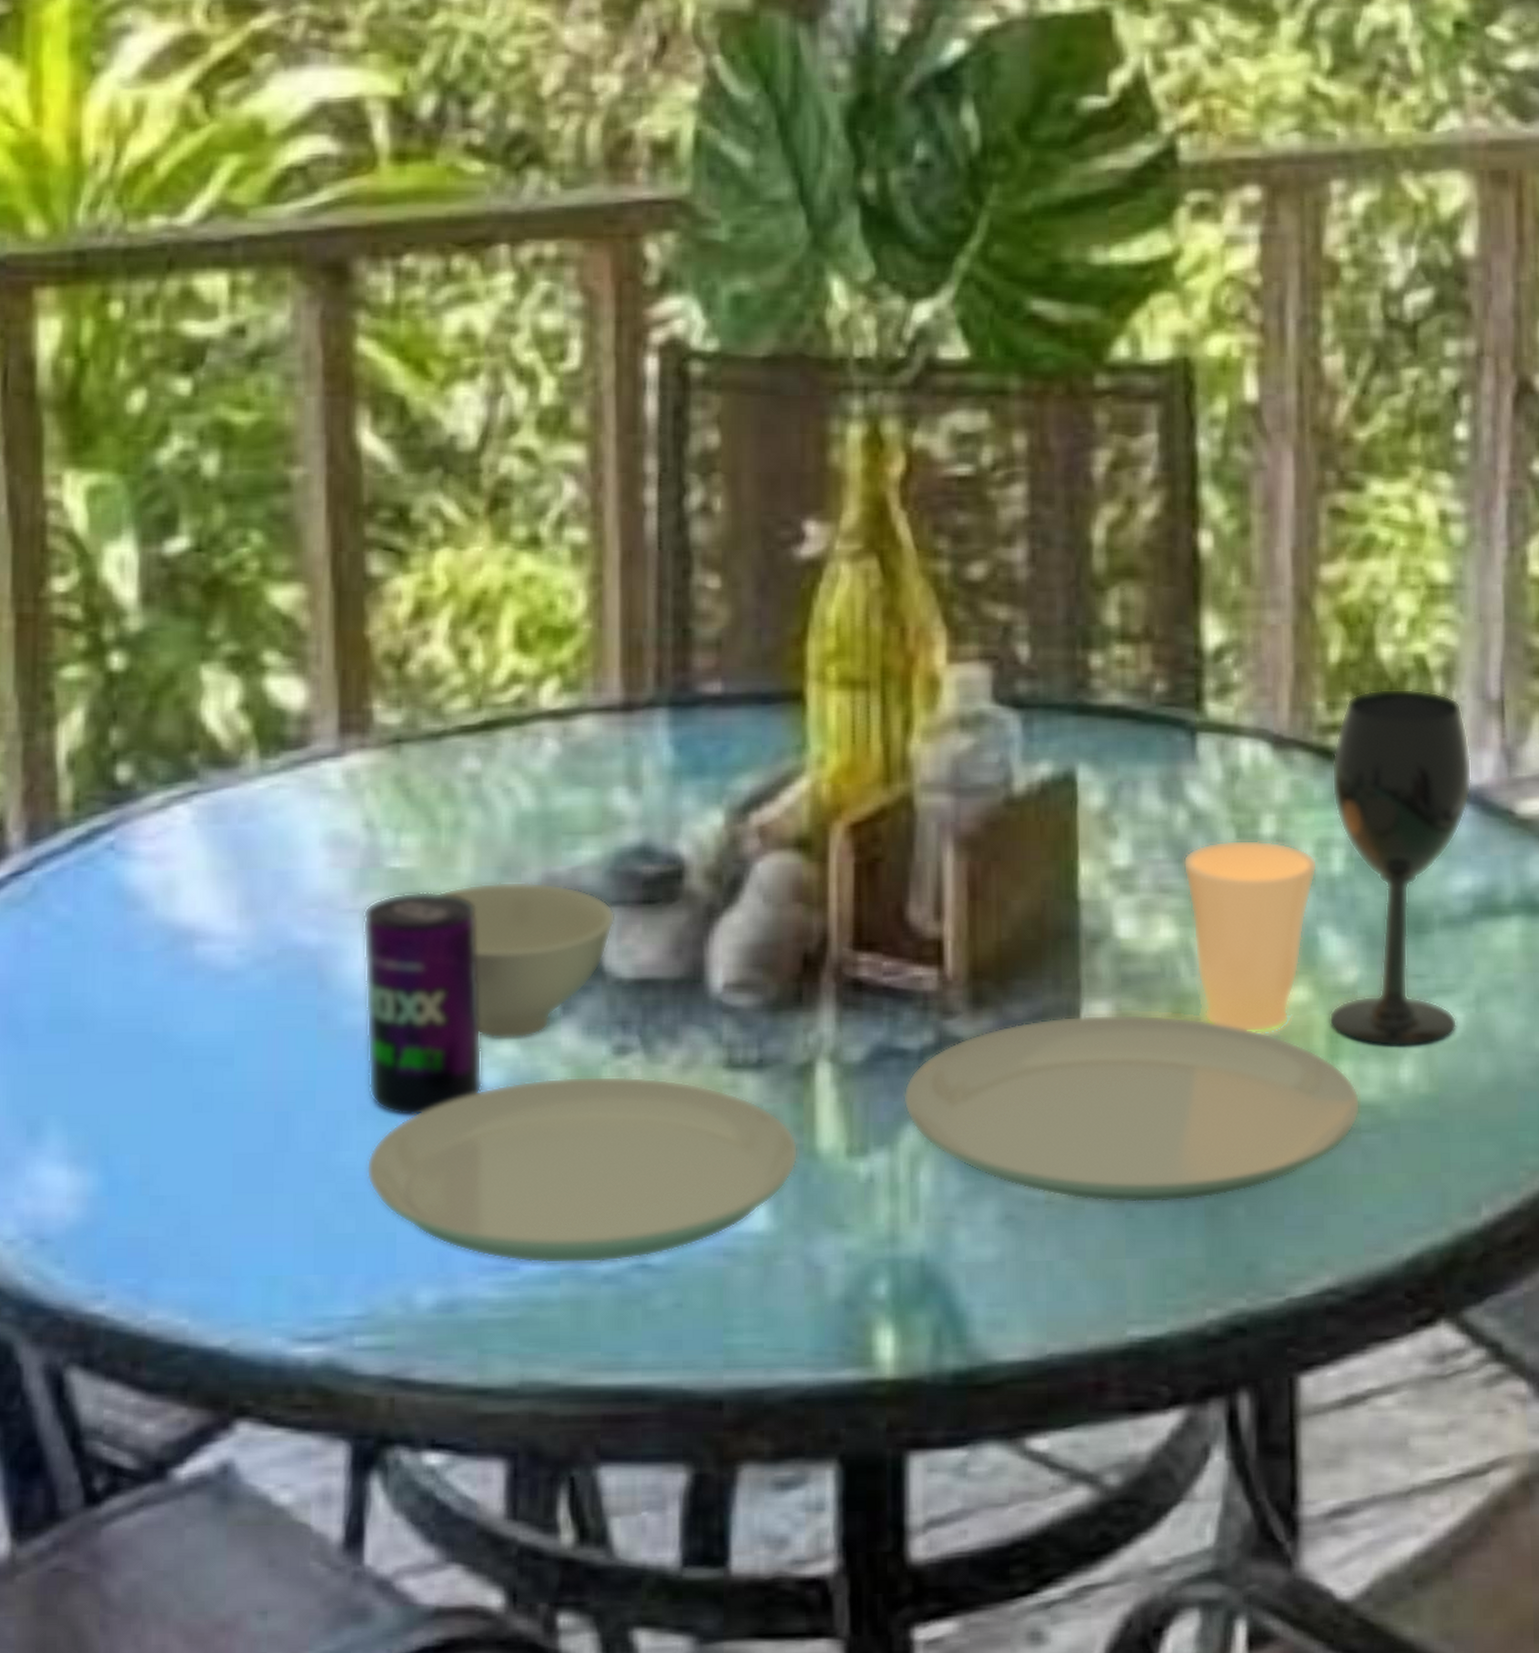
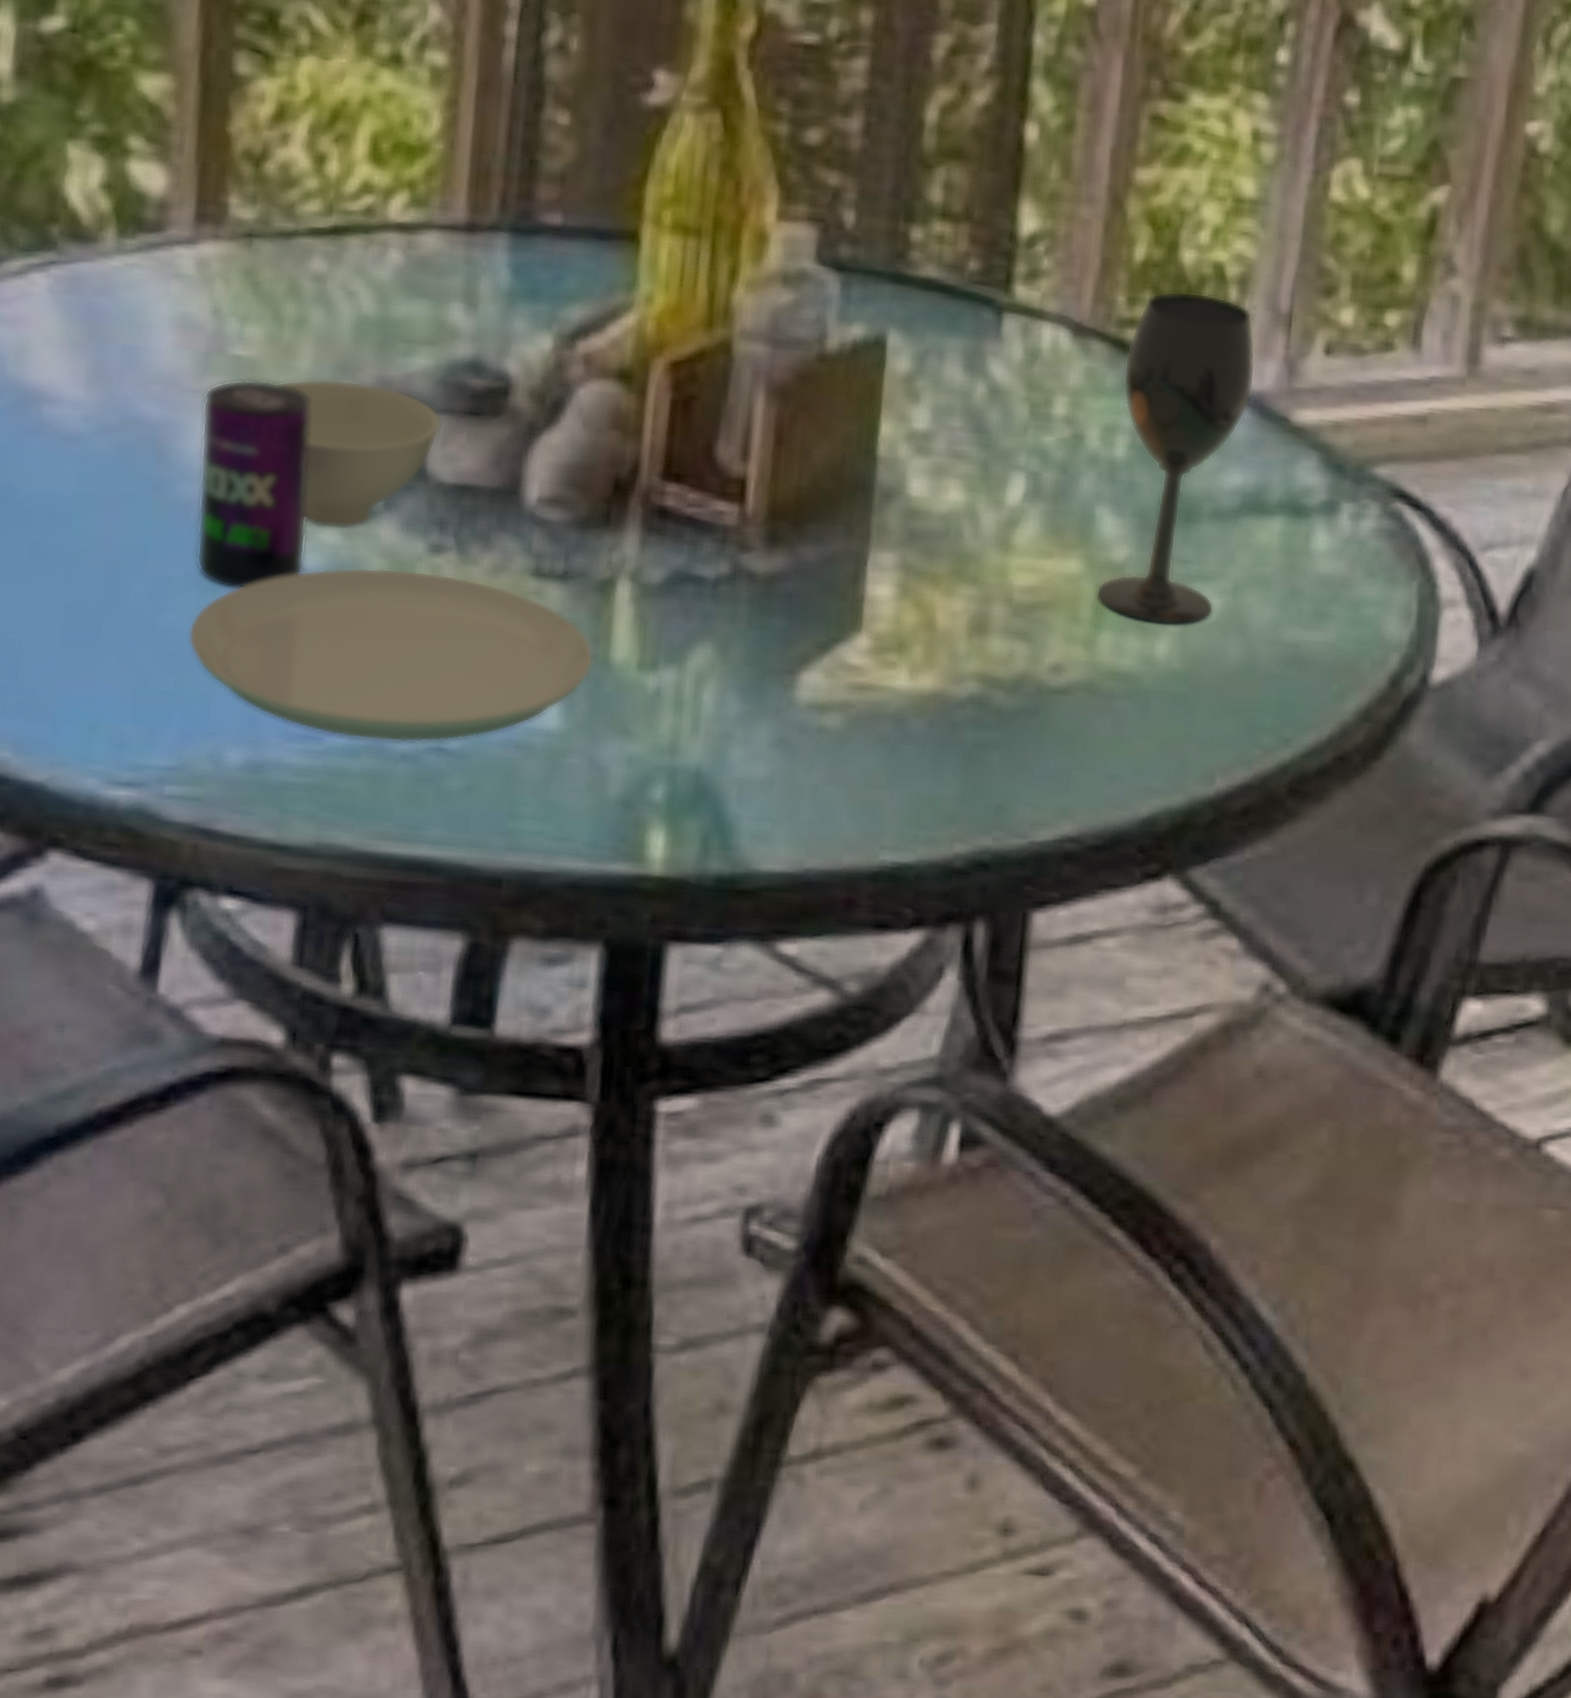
plate: present [902,1014,1361,1203] -> none [694,563,1117,743]
cup: present [1183,840,1318,1032] -> none [977,416,1103,597]

